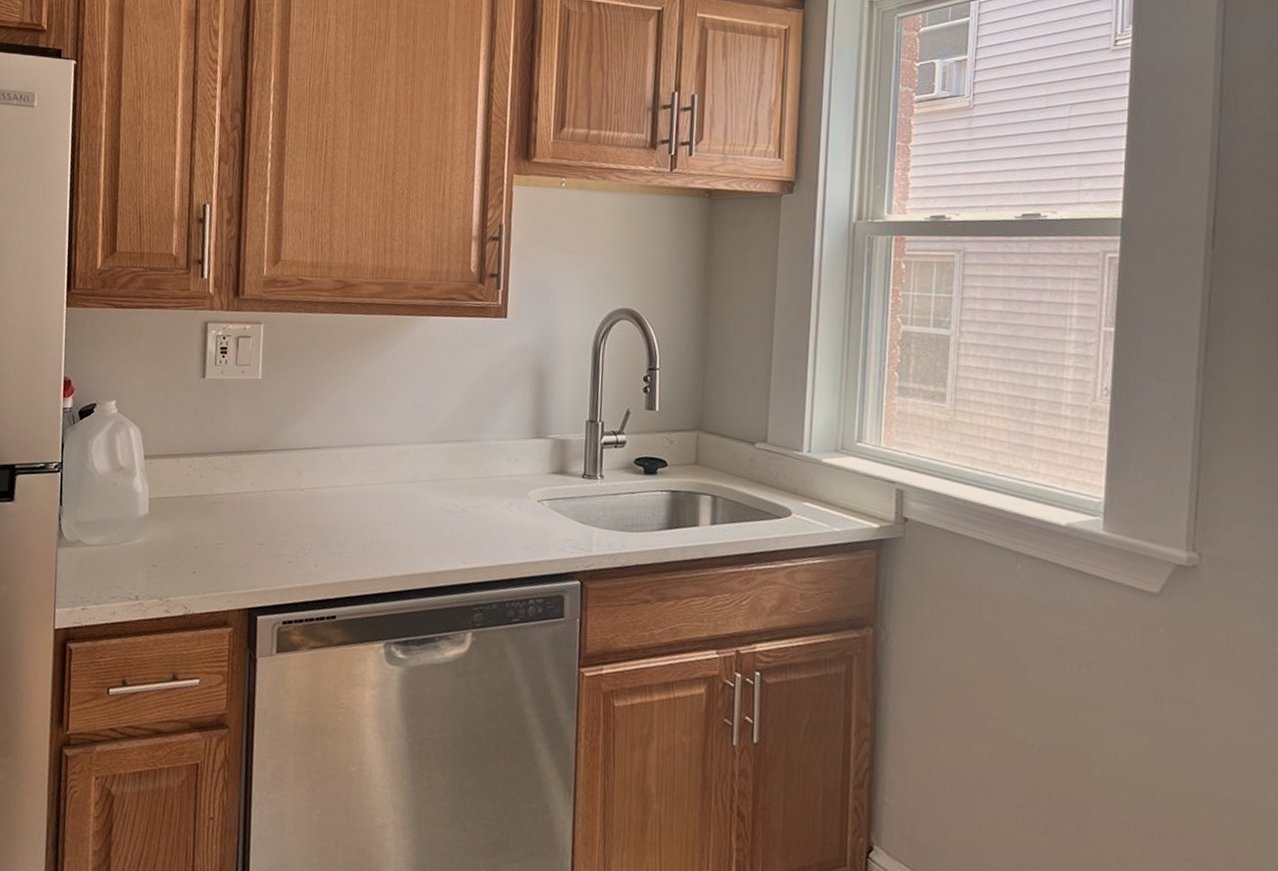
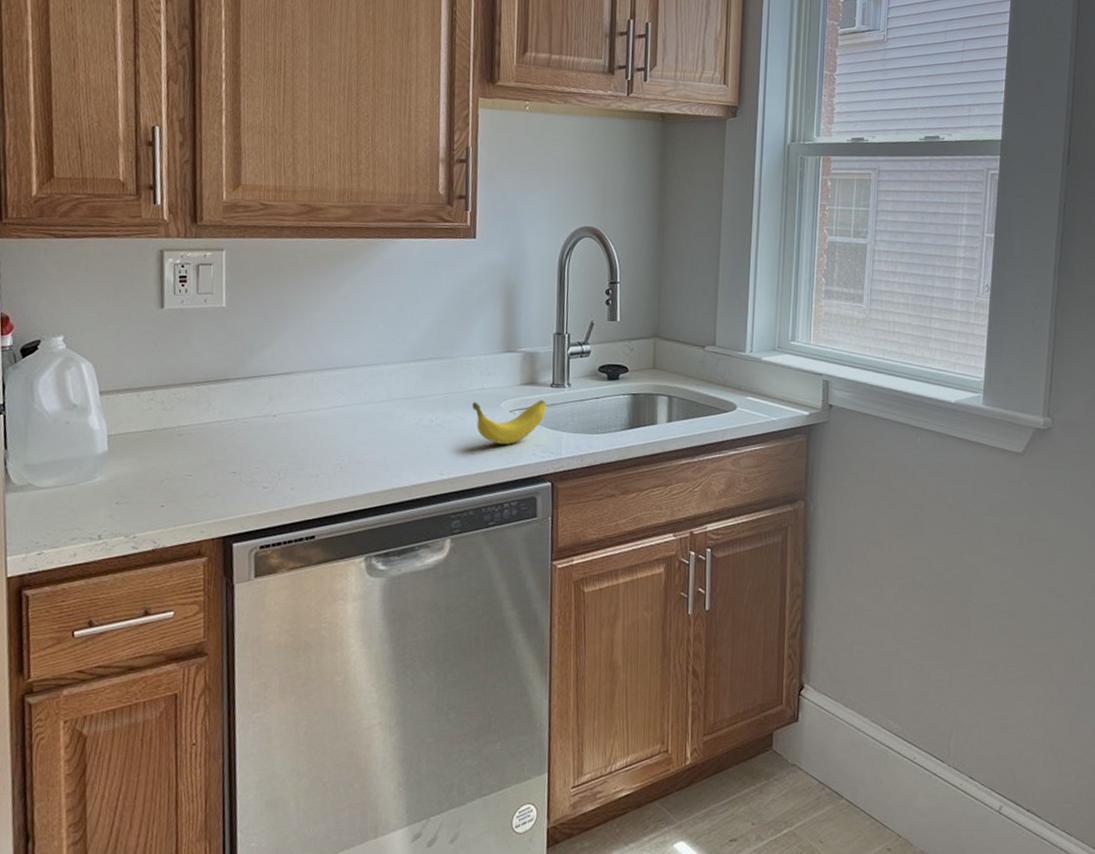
banana: none [498,488,578,537] -> present [471,400,547,444]

